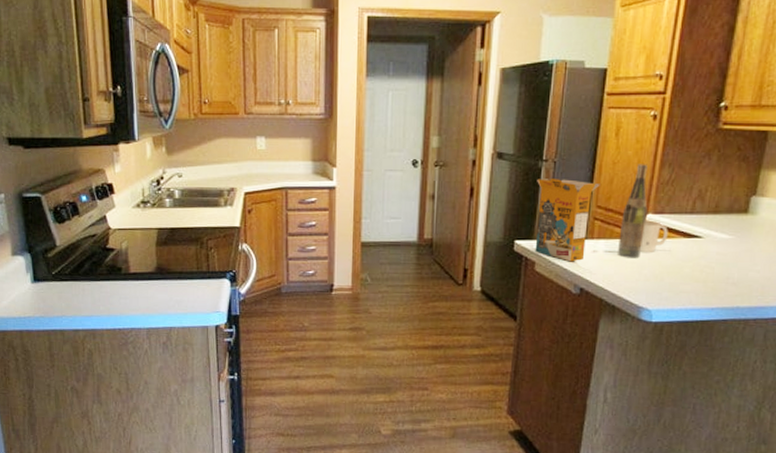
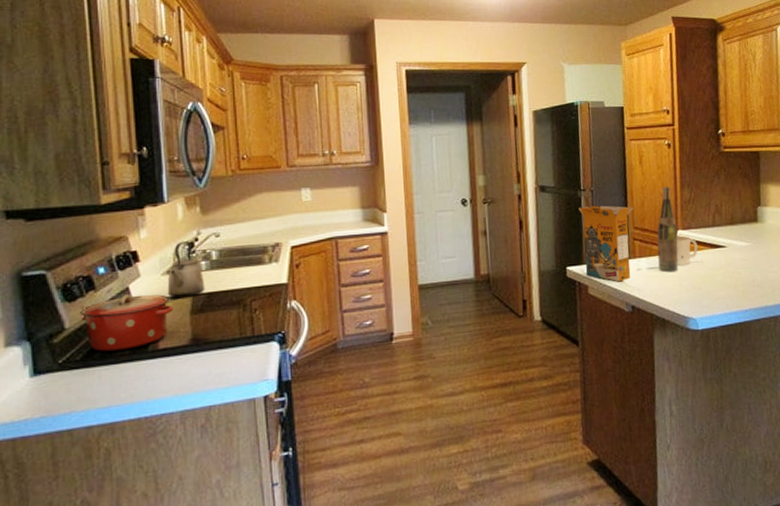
casserole: none [67,222,142,271] -> present [79,294,173,353]
kettle: none [137,178,169,231] -> present [167,241,205,299]

